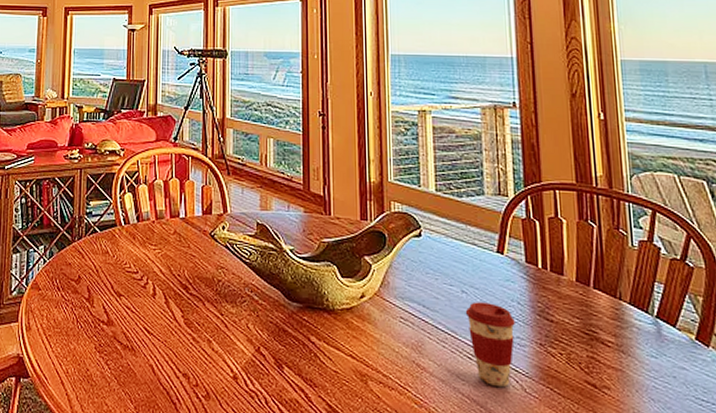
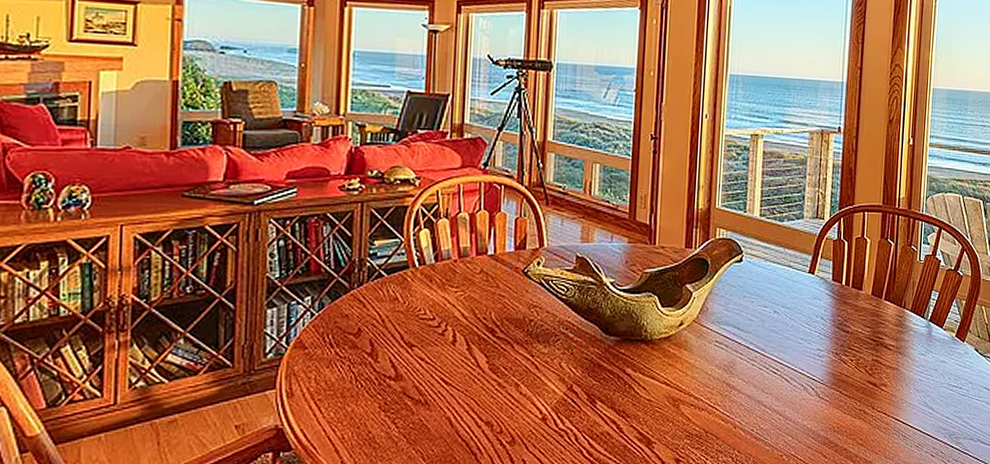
coffee cup: present [465,302,515,387] -> none [775,320,817,395]

